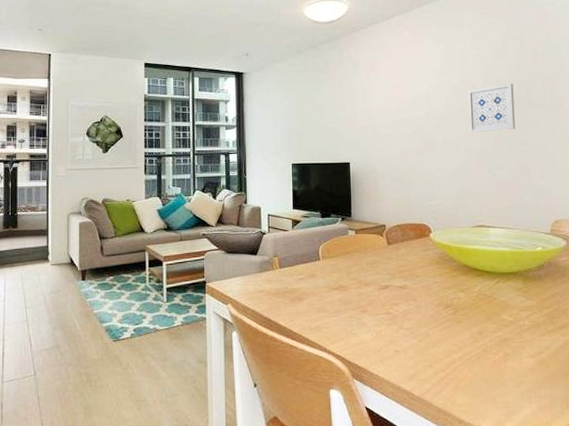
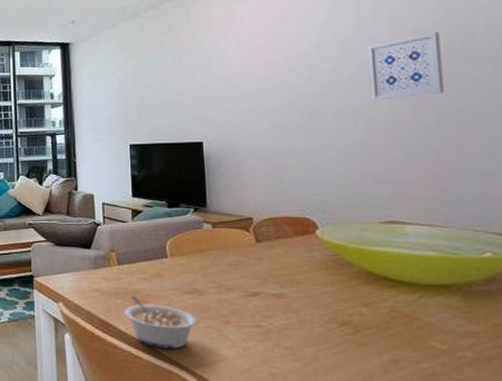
legume: none [284,294,342,338] -> present [124,295,198,349]

